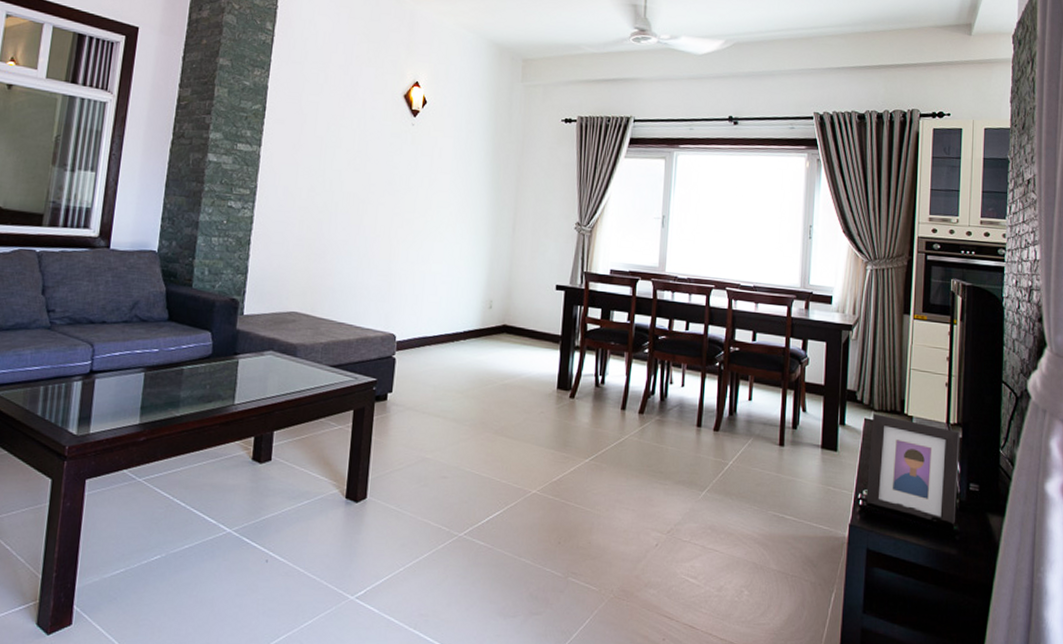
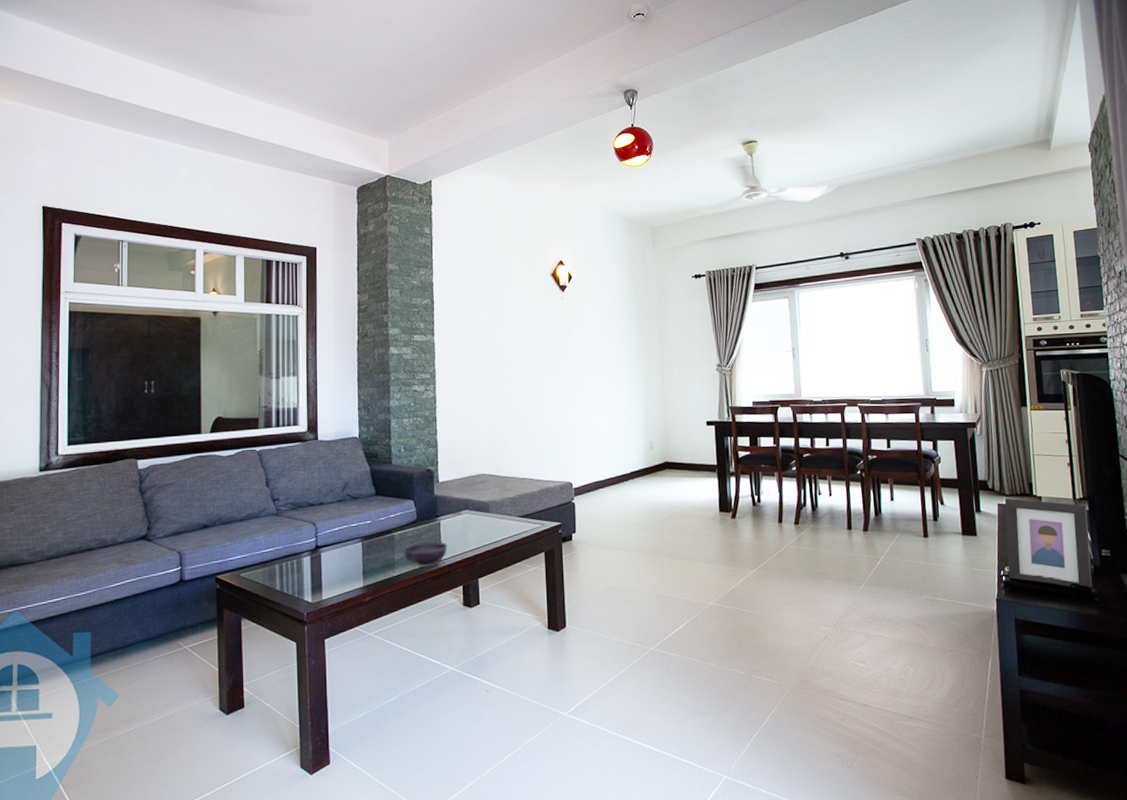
bowl: none [191,380,244,411] -> present [404,541,448,567]

